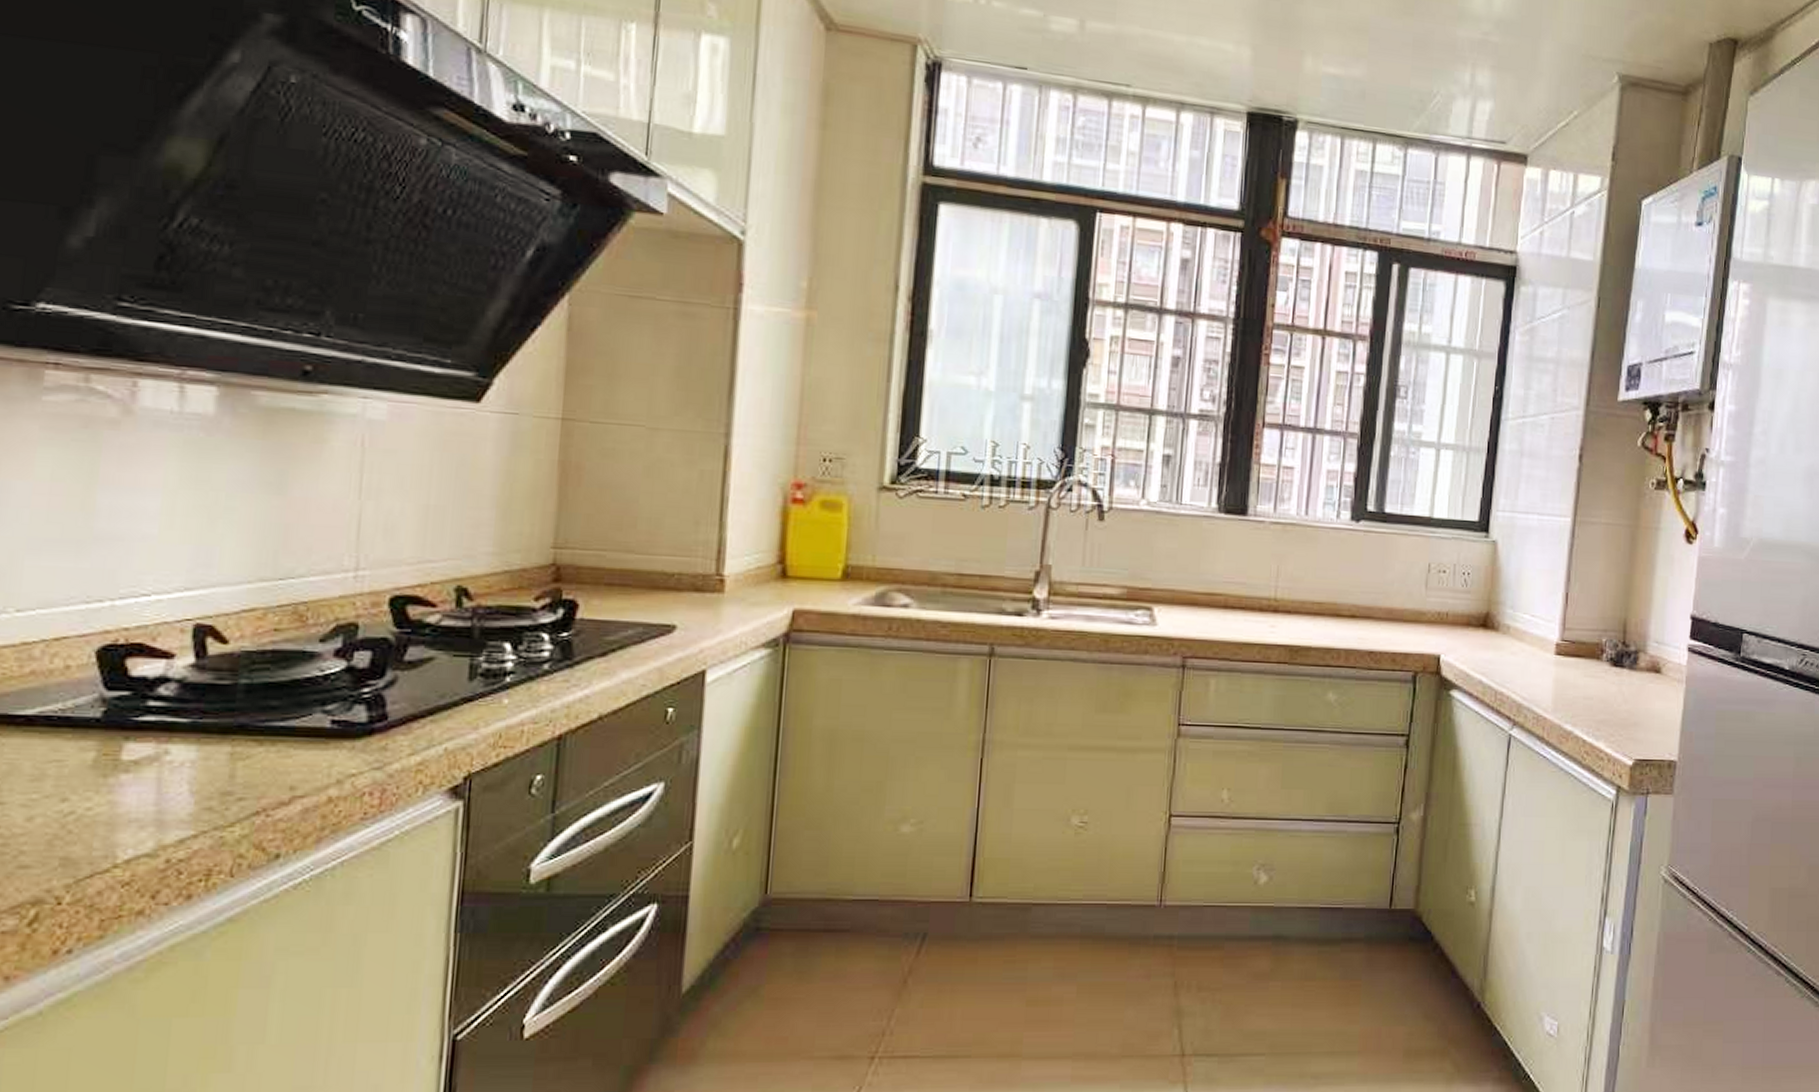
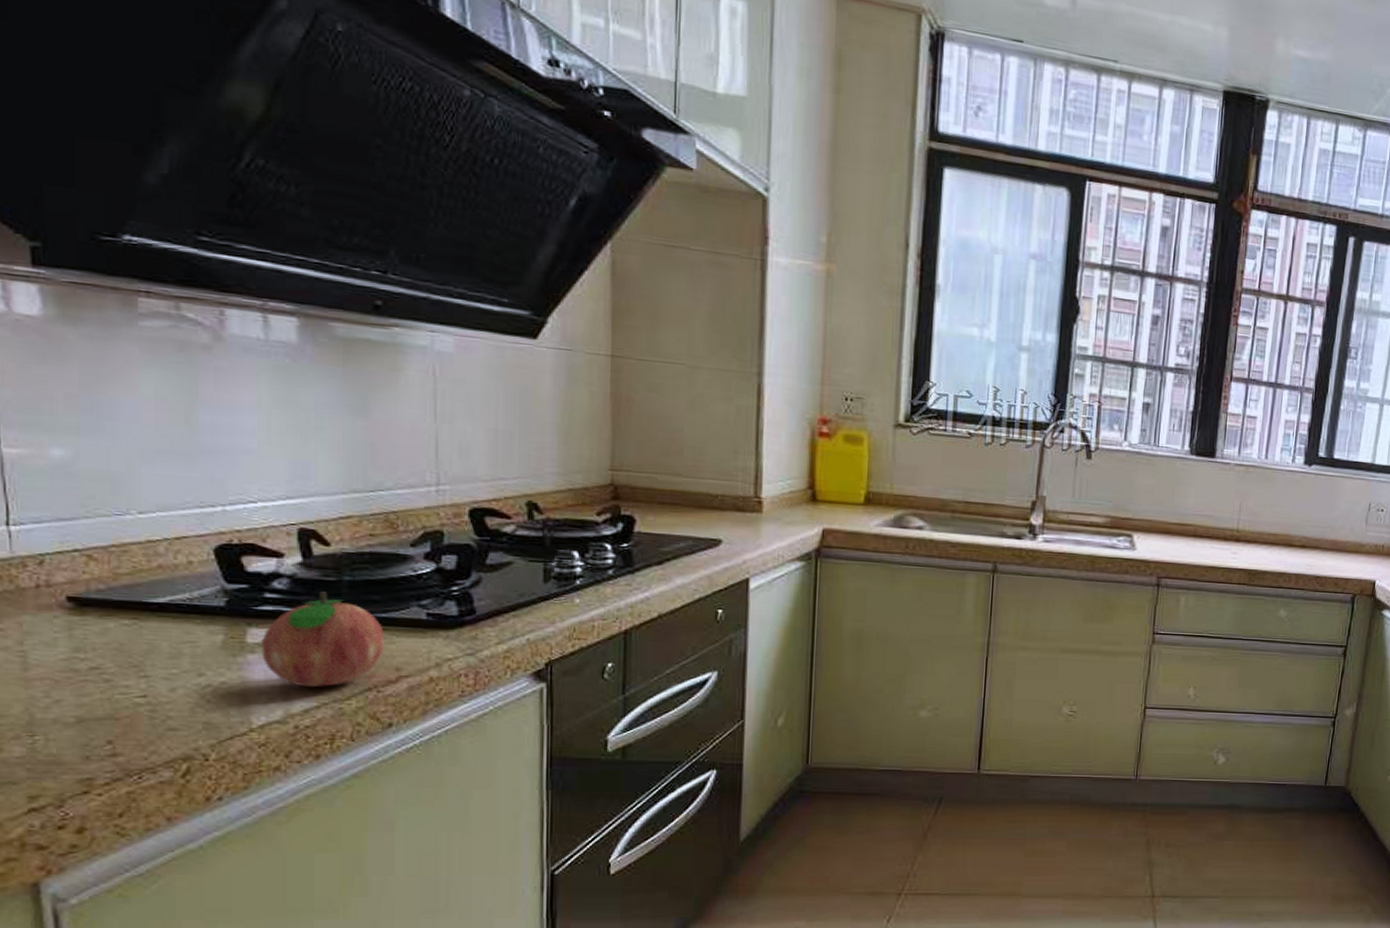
fruit: none [136,697,281,811] -> present [262,591,386,687]

